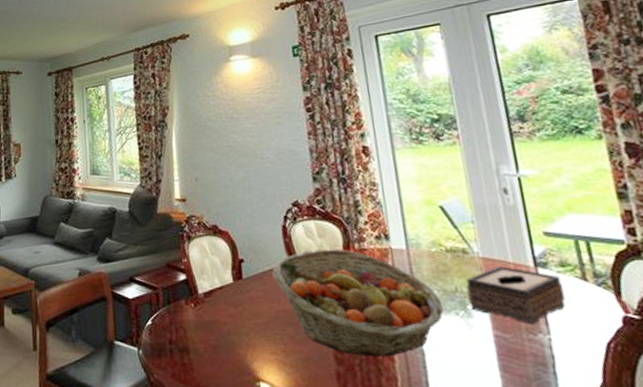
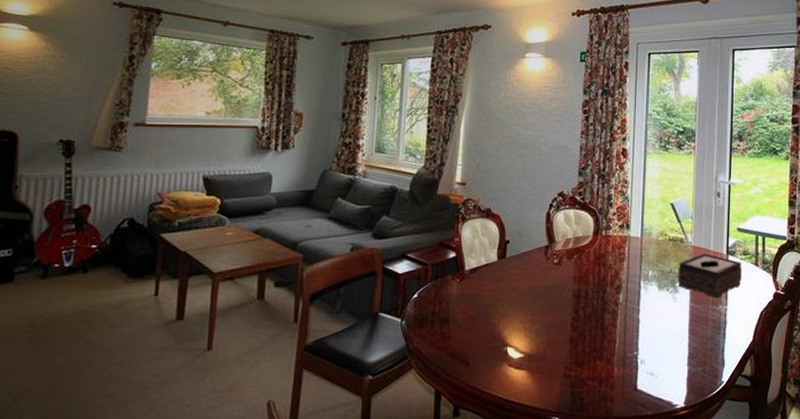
fruit basket: present [272,249,444,357] -> none [532,235,659,324]

